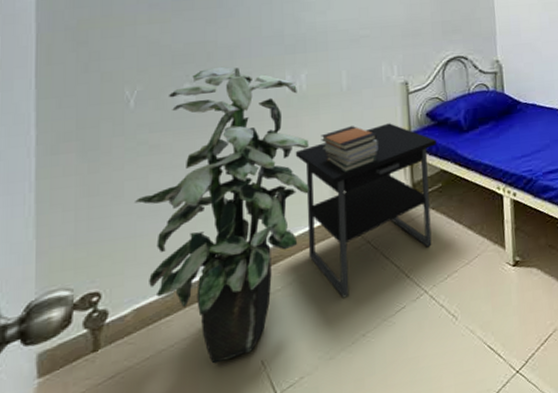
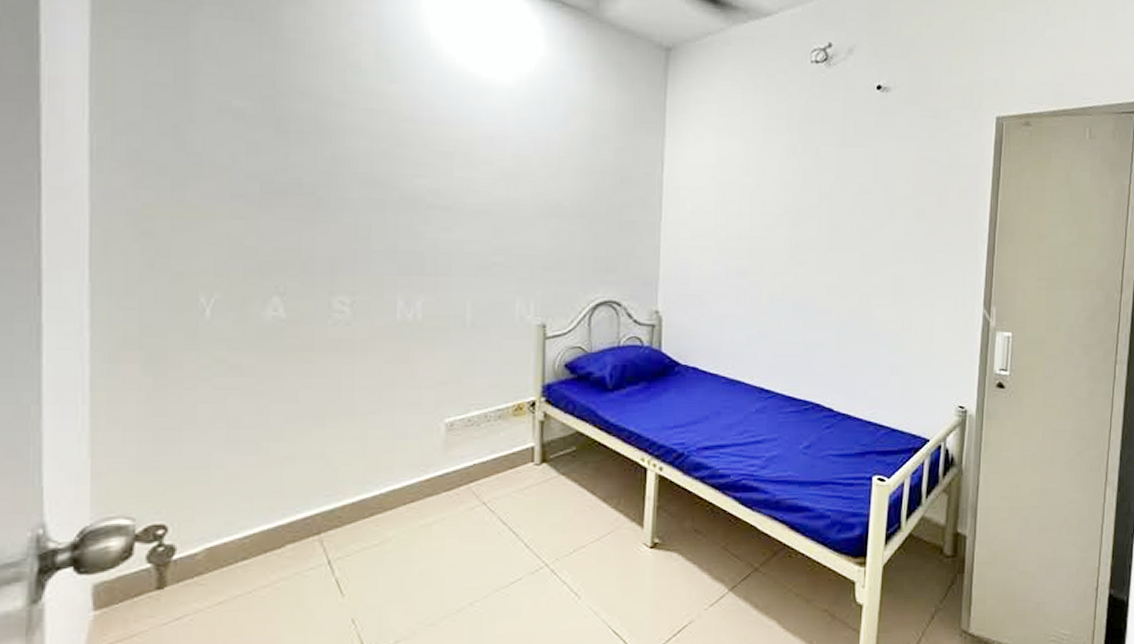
indoor plant: present [135,66,309,364] -> none [210,280,421,617]
nightstand: present [295,123,437,298] -> none [404,371,575,562]
book stack: present [321,126,379,173] -> none [436,369,504,422]

